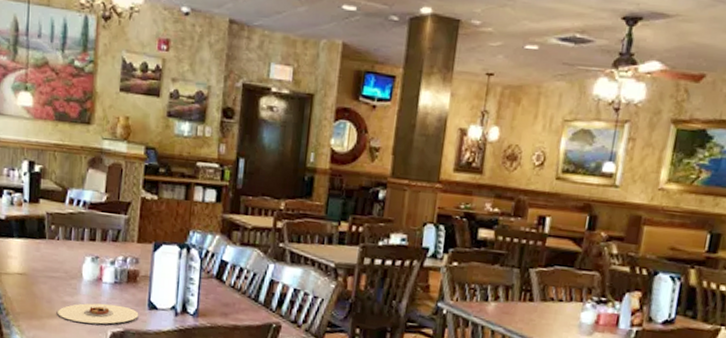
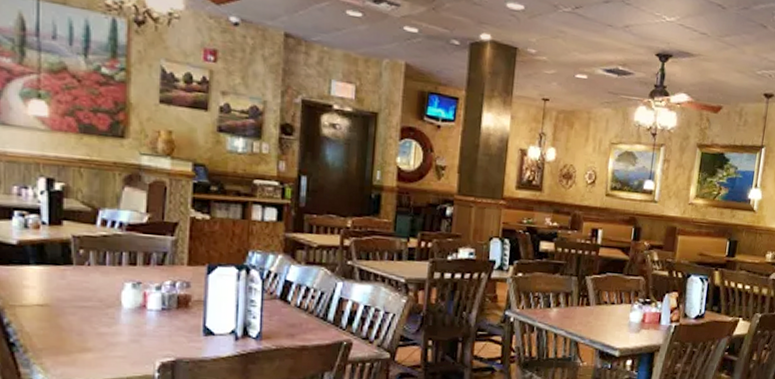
plate: present [58,303,139,324] -> none [92,332,193,355]

